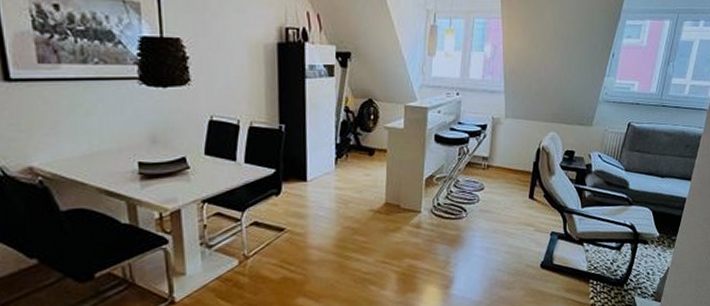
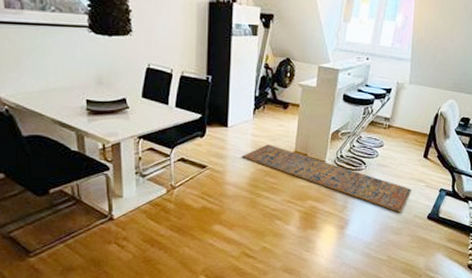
rug: none [324,197,521,264] -> present [241,144,412,213]

